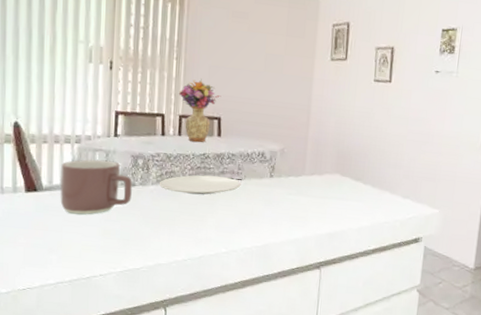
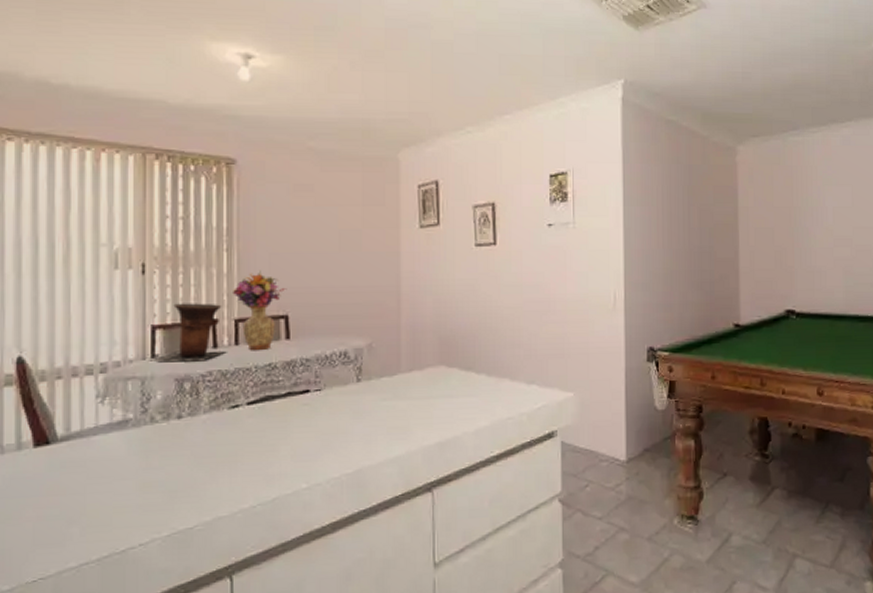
mug: present [60,159,132,215] -> none [81,390,178,467]
vase: none [111,96,173,145] -> present [147,303,228,363]
plate: present [159,175,241,195] -> none [213,389,321,419]

